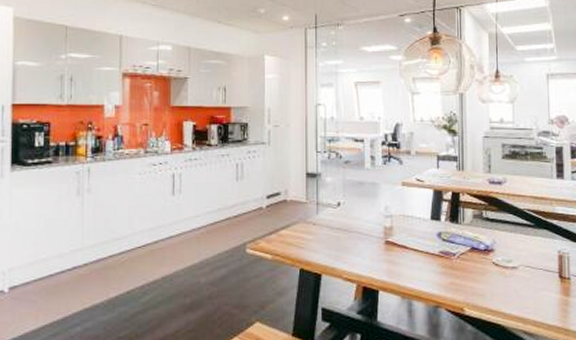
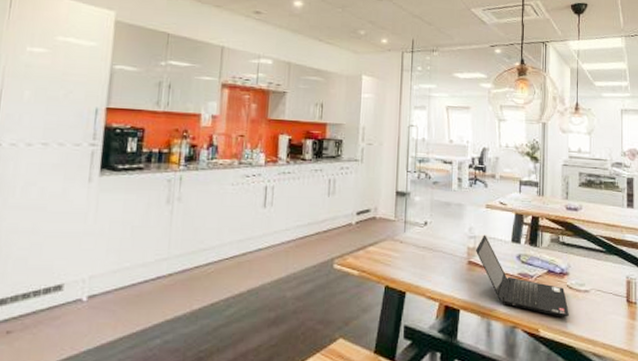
laptop computer: none [392,213,496,295] -> present [475,235,569,317]

